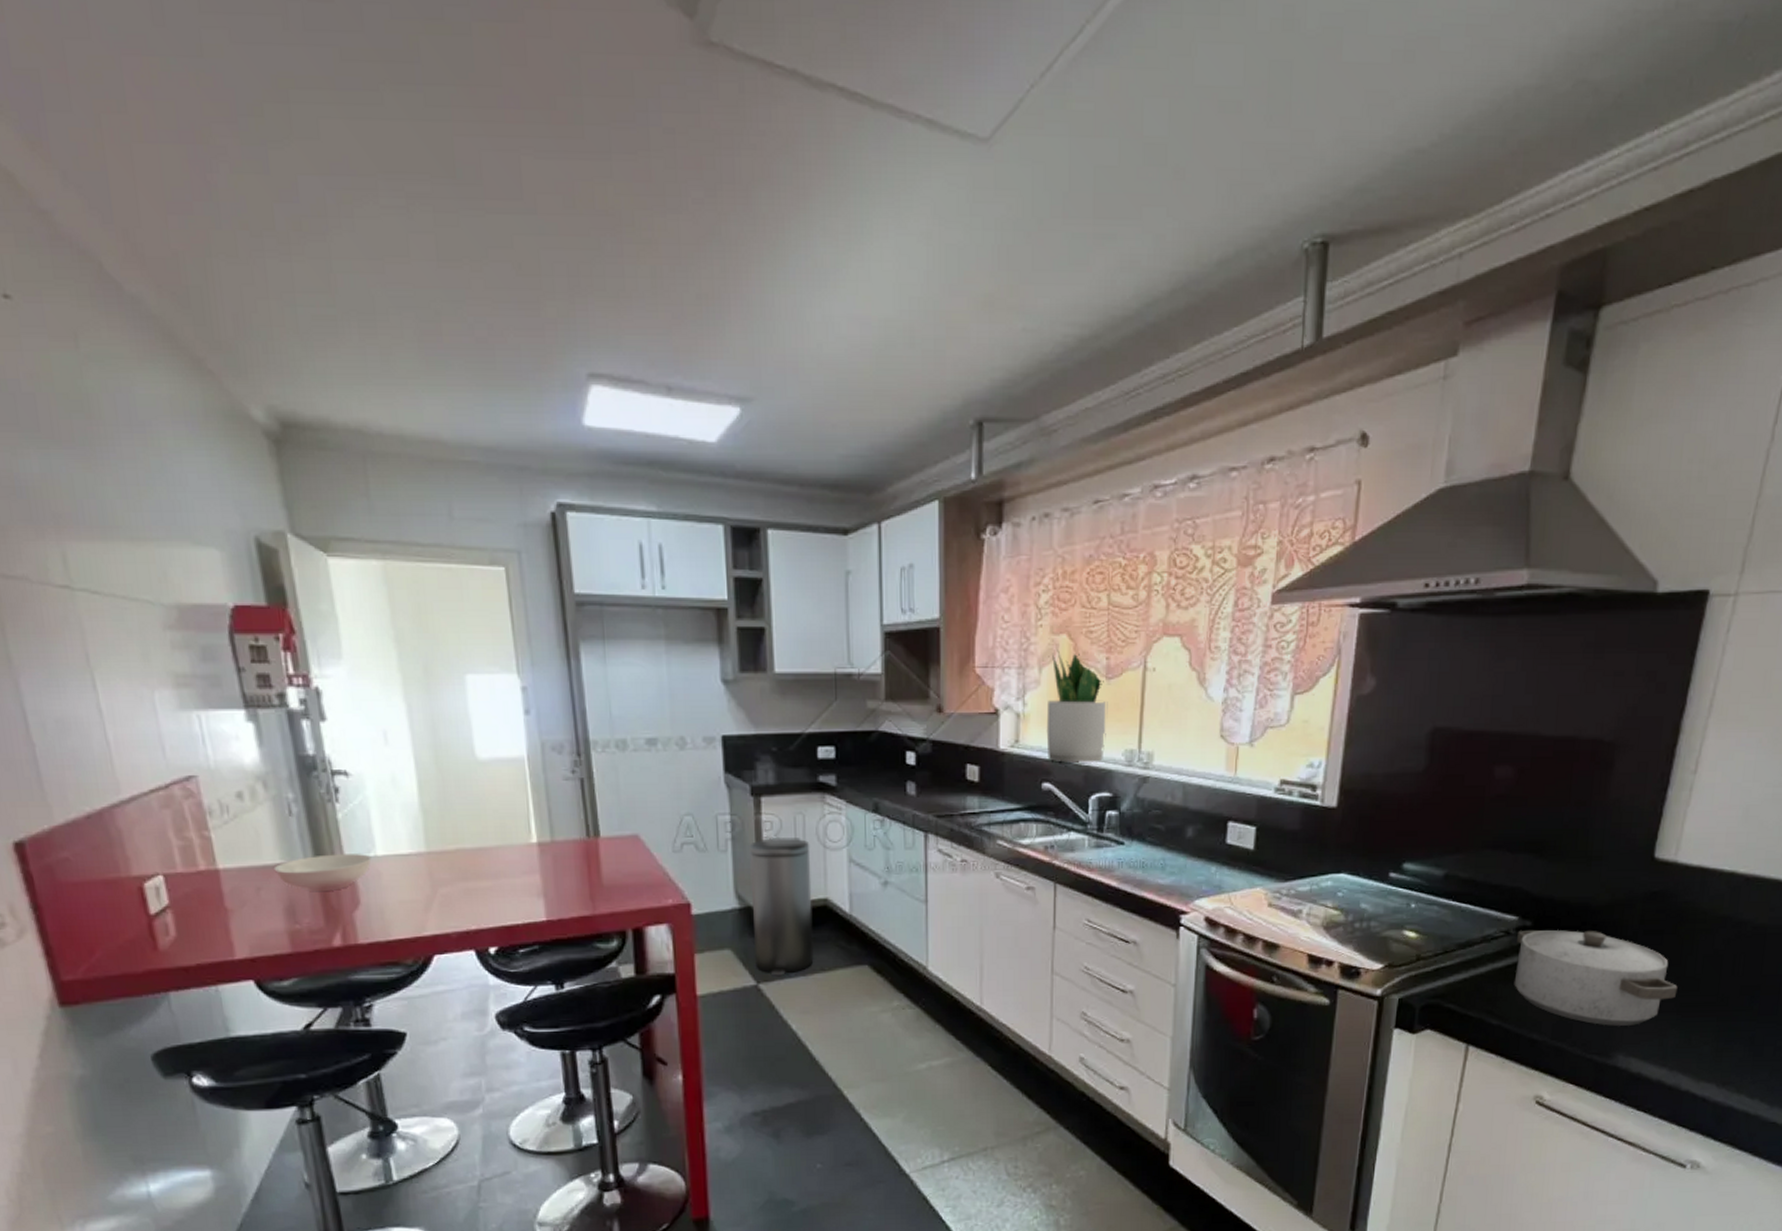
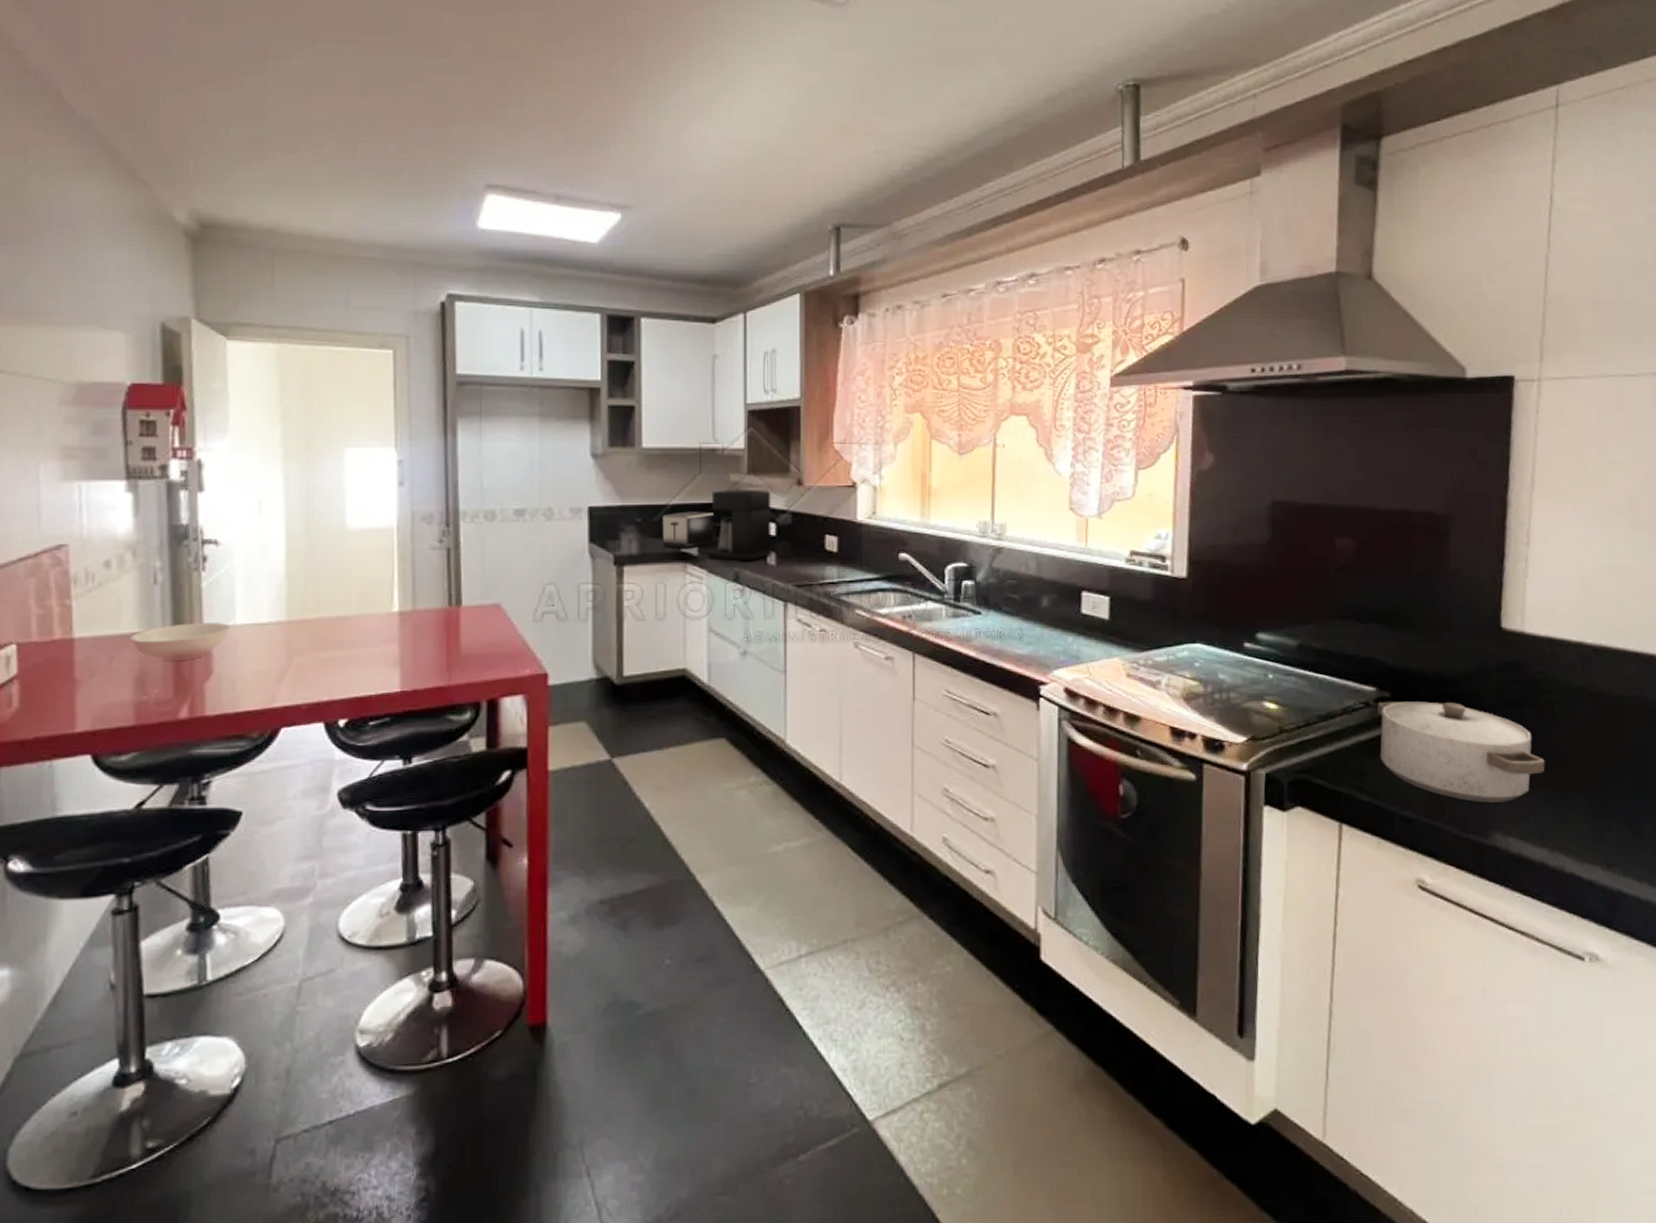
pedal bin: present [749,838,814,976] -> none [609,607,671,750]
toaster: none [798,740,853,780] -> present [662,511,715,550]
coffee maker: none [845,716,913,792] -> present [706,489,773,562]
planter: present [1046,650,1108,763] -> none [902,427,961,534]

